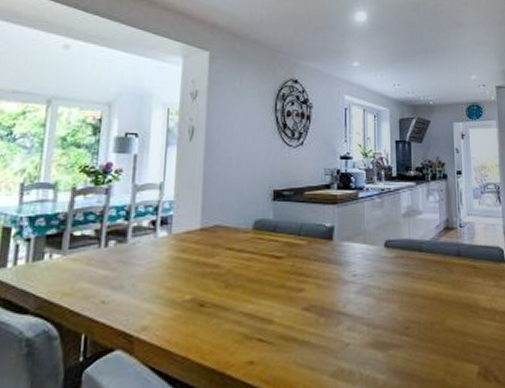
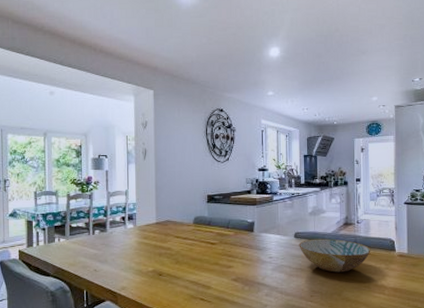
bowl: none [390,248,477,294] -> present [299,238,371,273]

